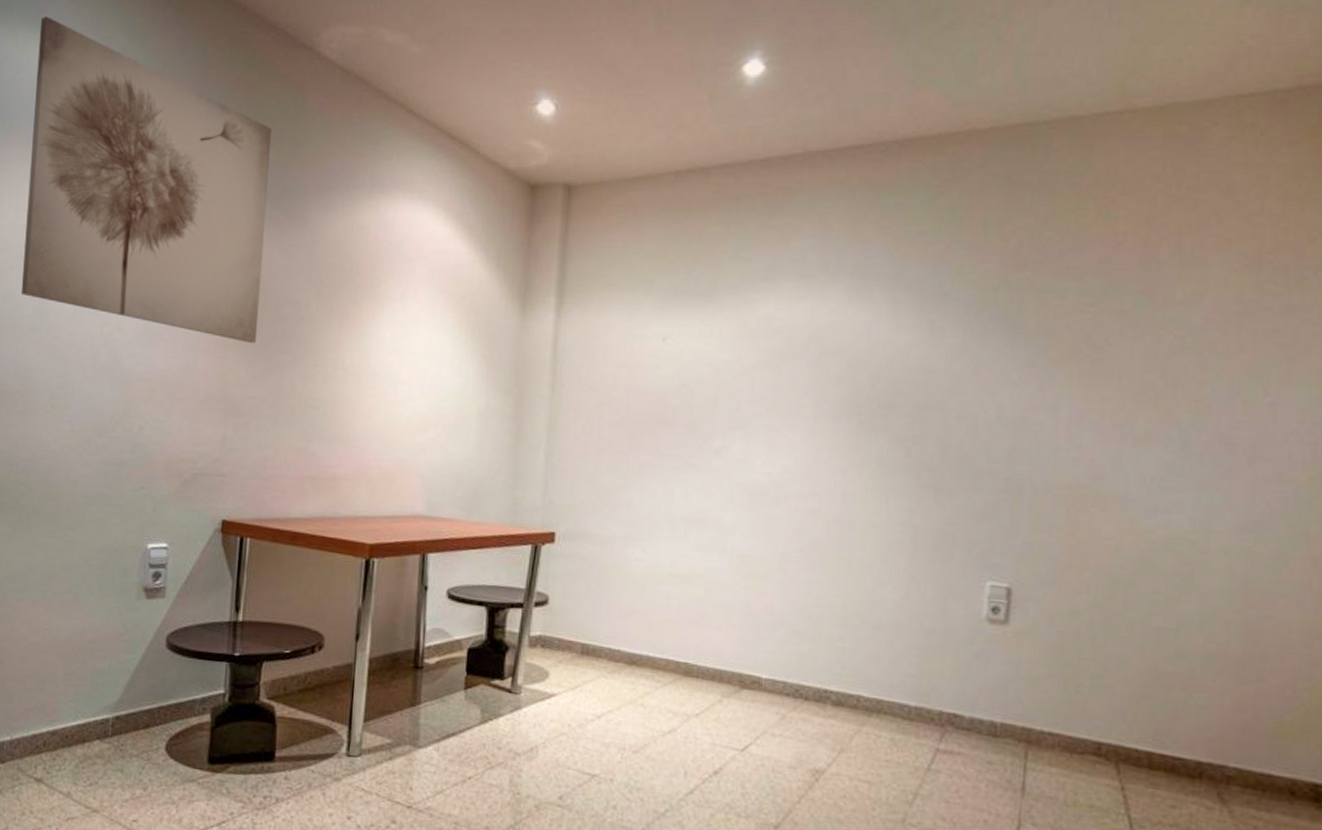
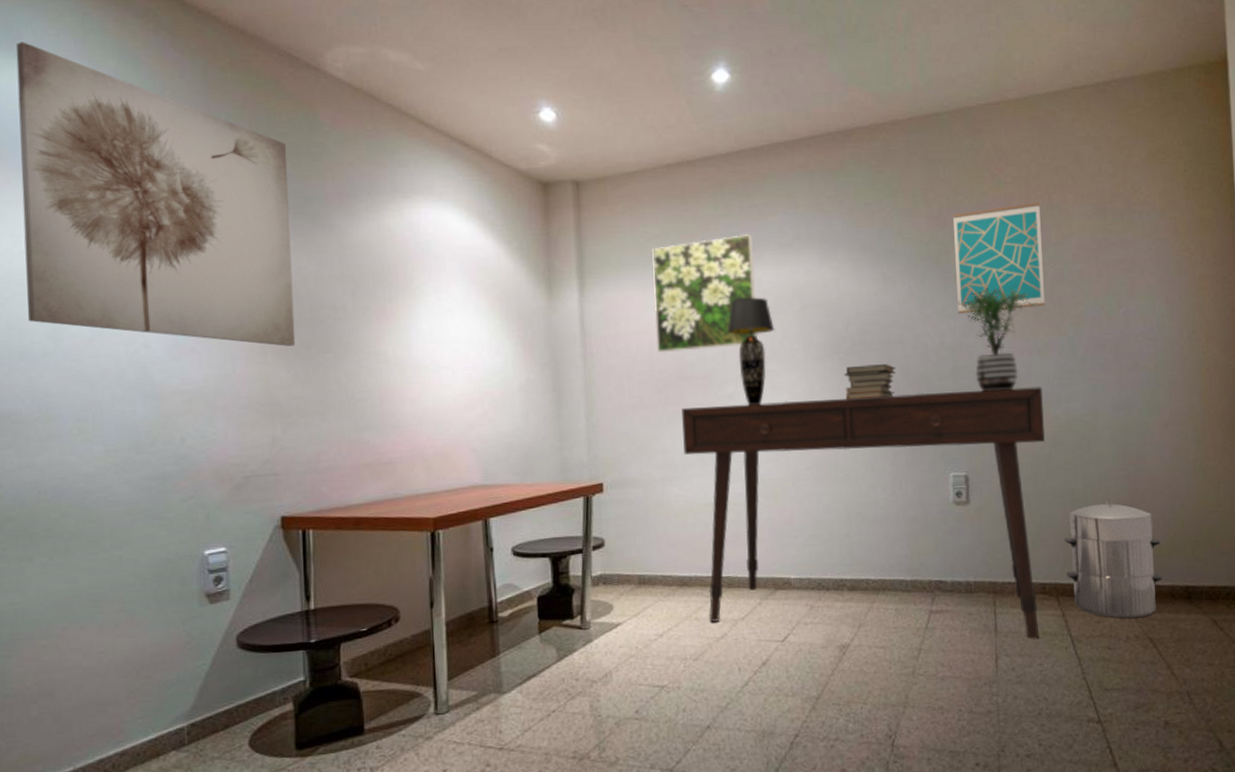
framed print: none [635,259,768,393] -> present [652,233,758,353]
desk: none [652,459,1134,812] -> present [682,387,1045,640]
table lamp: none [722,335,782,465] -> present [727,297,775,405]
book stack: none [860,432,932,476] -> present [844,364,897,400]
wall art: none [1026,245,1164,383] -> present [952,202,1046,315]
potted plant: none [1026,349,1142,486] -> present [958,286,1038,391]
waste bin: none [1134,648,1283,813] -> present [1063,499,1162,619]

